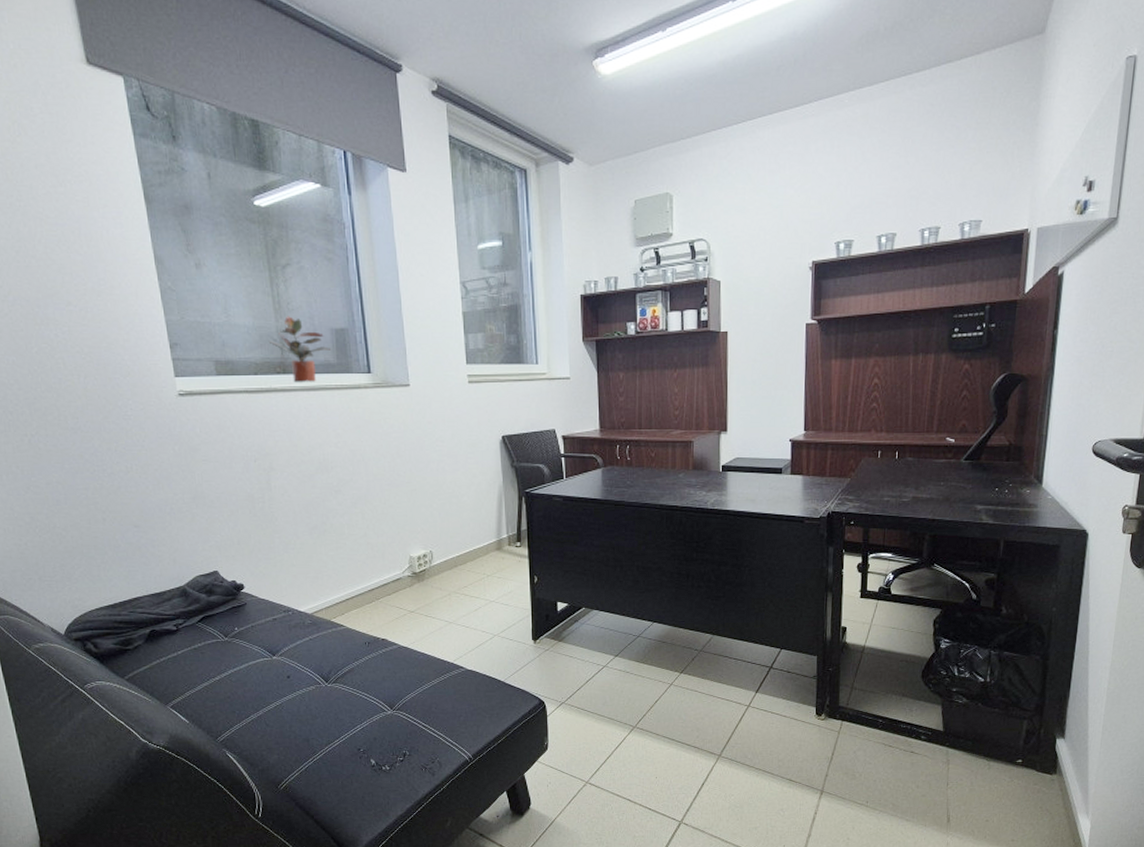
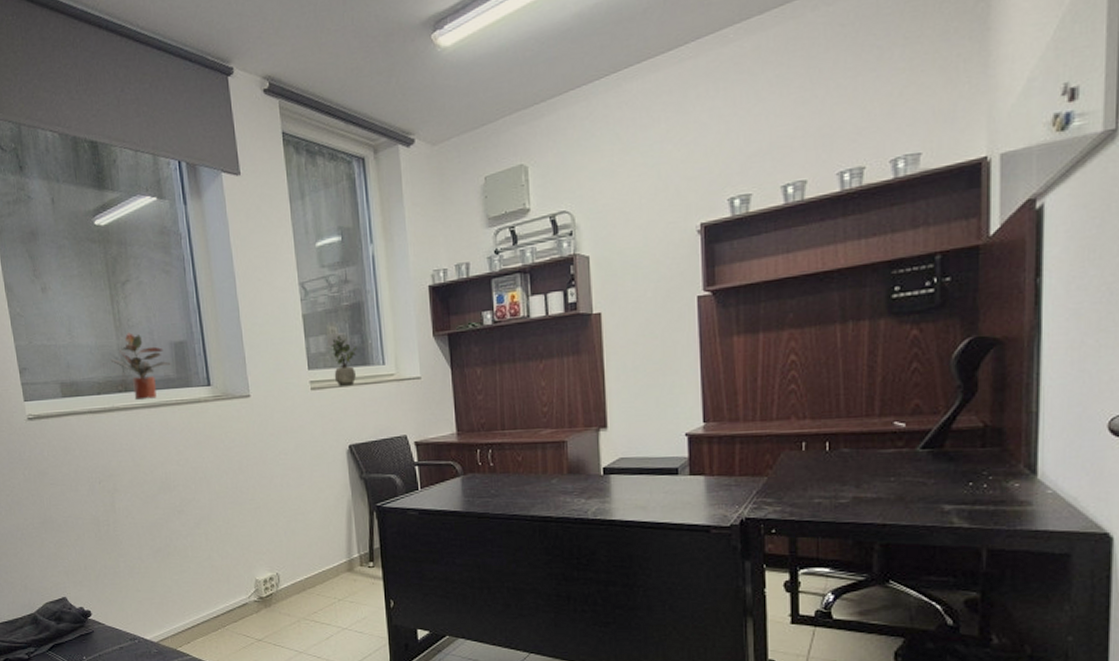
potted plant: none [488,333,513,382] -> present [331,335,357,388]

